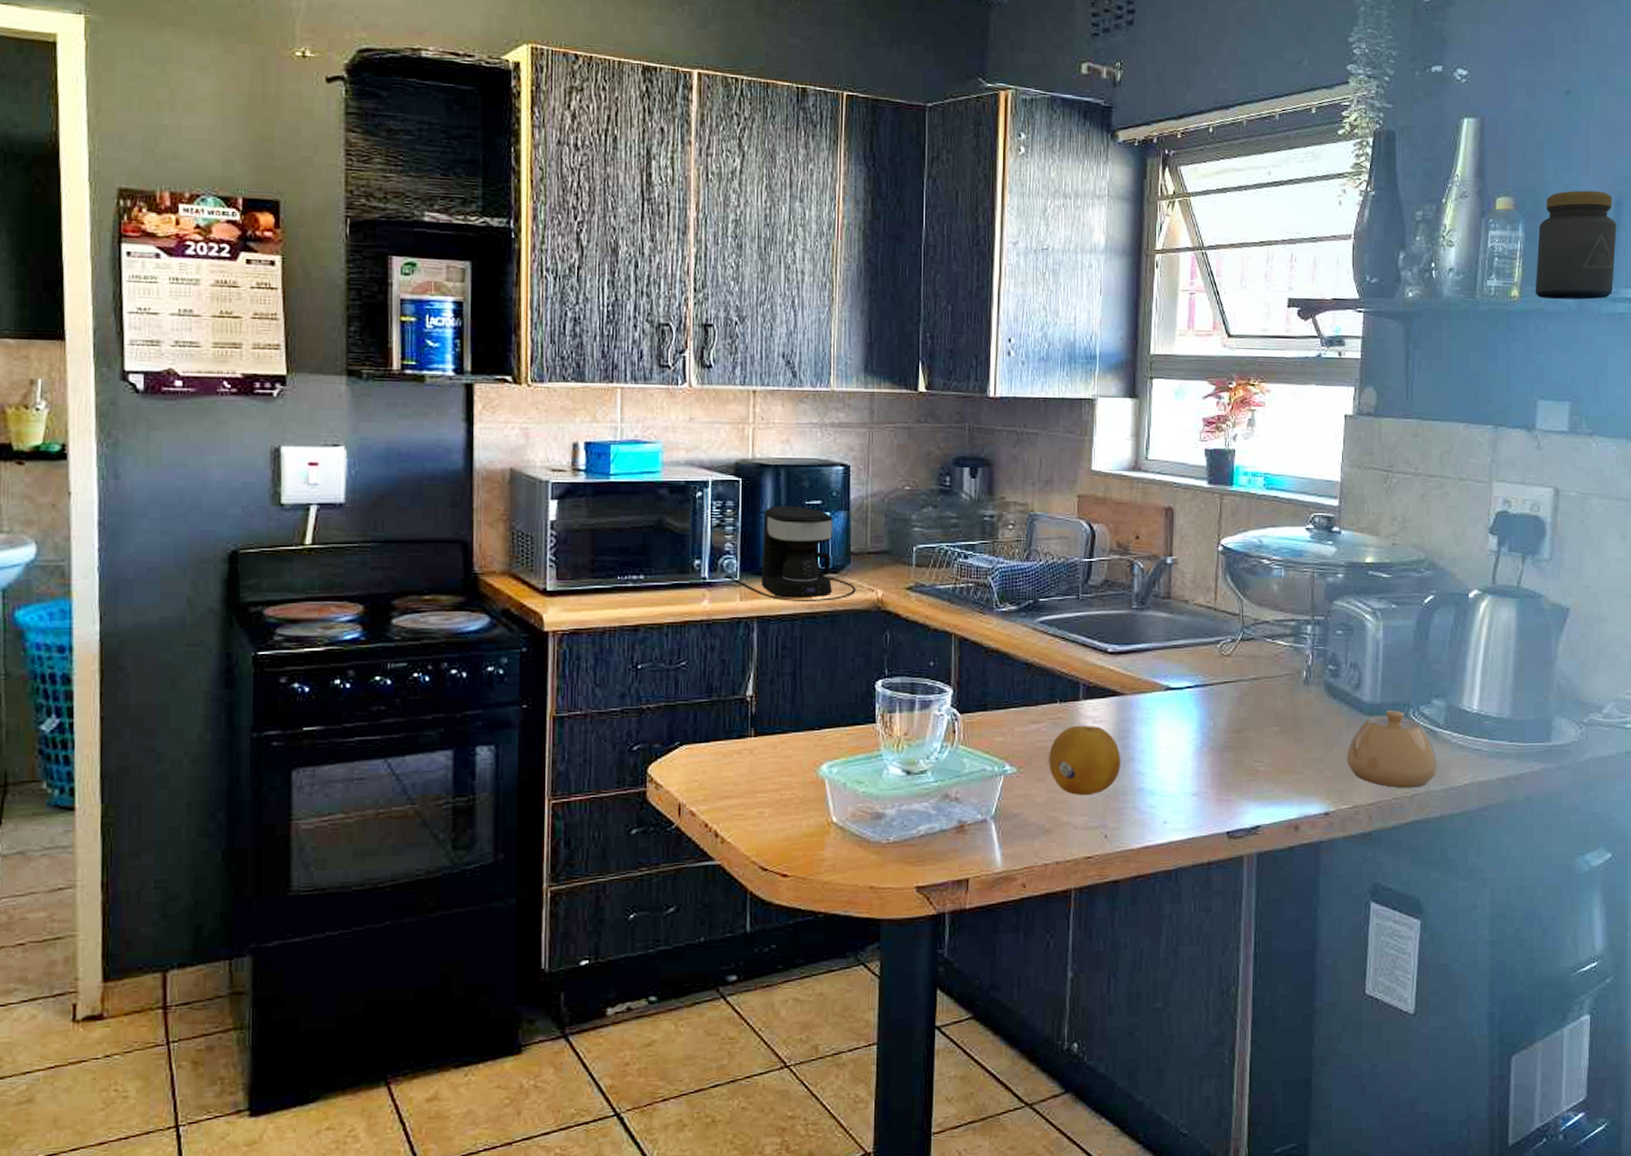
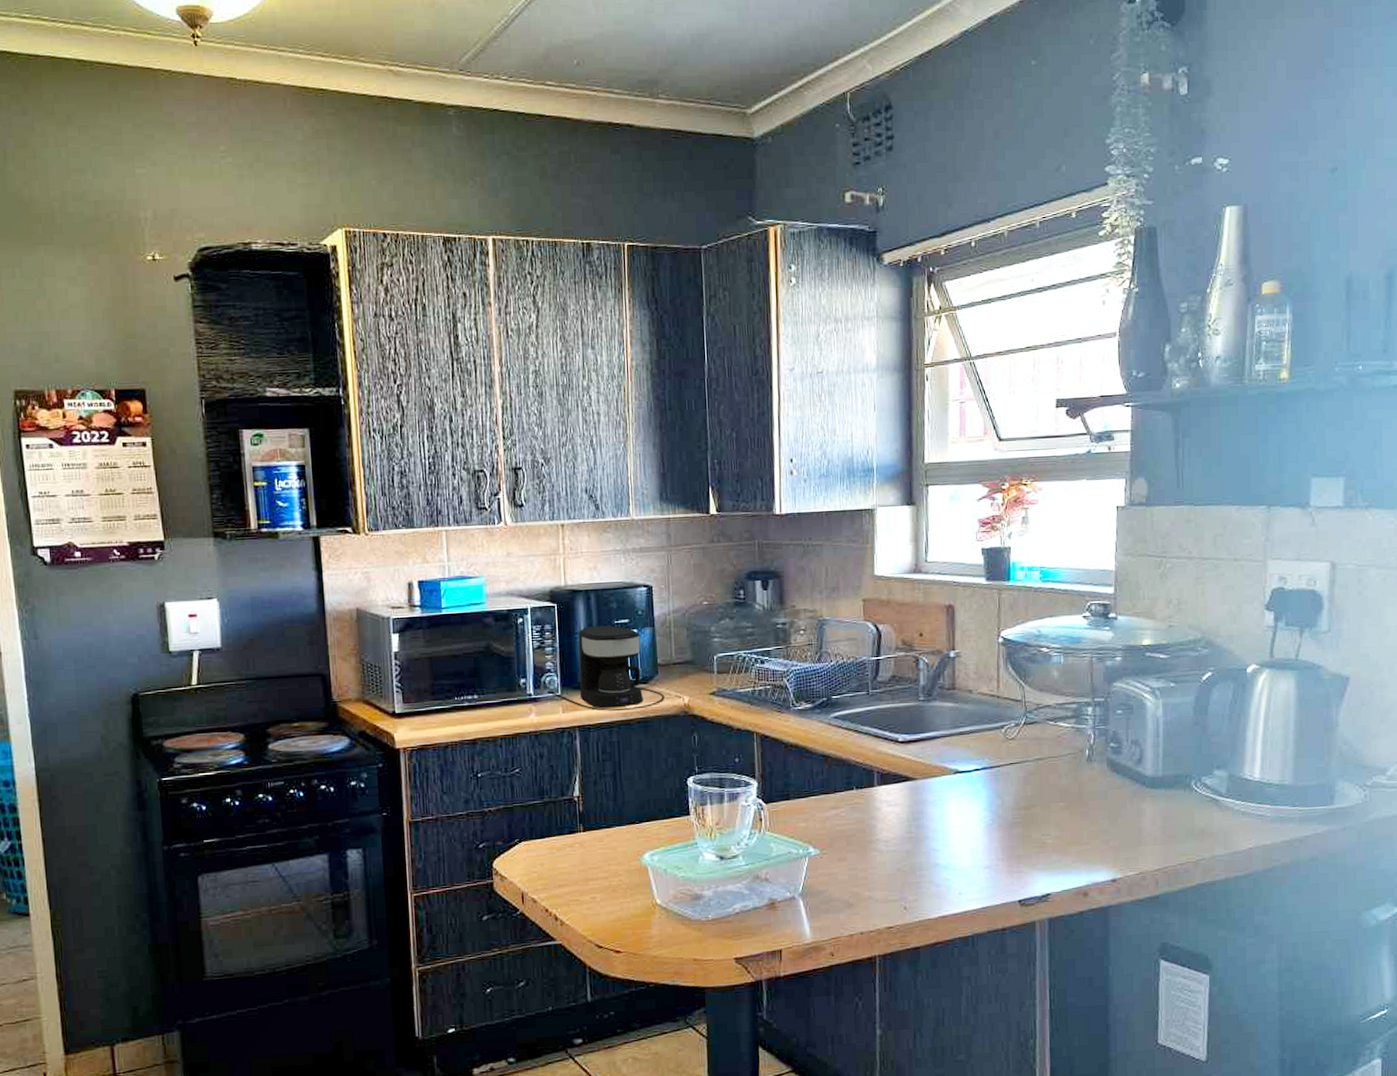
fruit: present [1049,725,1121,795] -> none [849,808,917,872]
sugar bowl: present [1347,709,1437,789] -> none [1131,781,1221,855]
jar: present [1535,190,1617,300] -> none [1305,266,1389,378]

